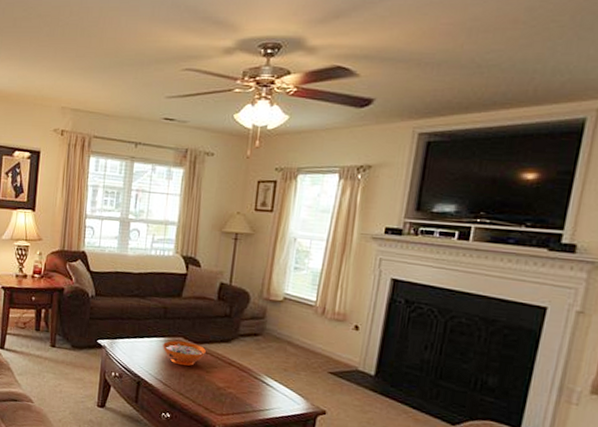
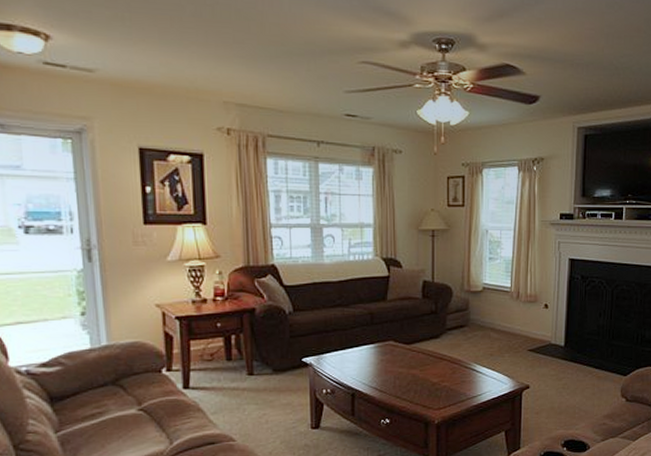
decorative bowl: present [163,340,206,366] -> none [373,345,417,369]

